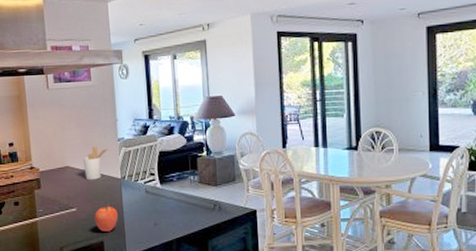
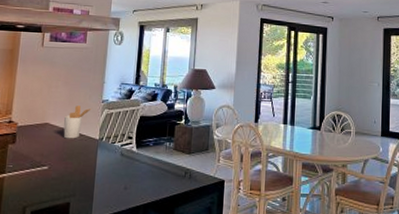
apple: present [94,203,118,232] -> none [65,164,90,193]

